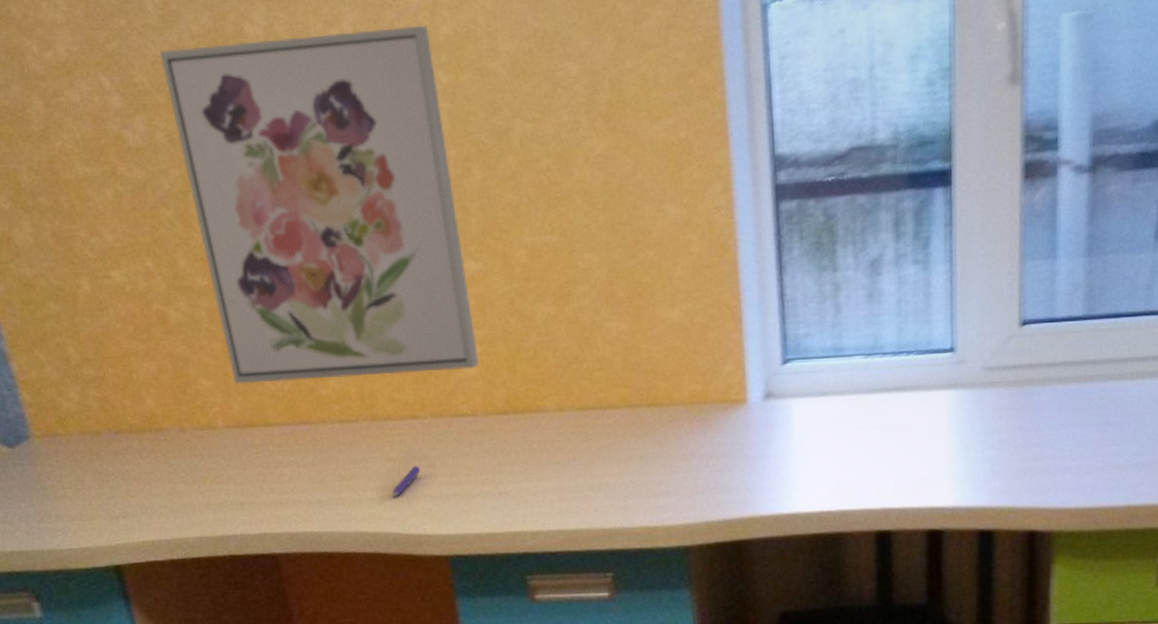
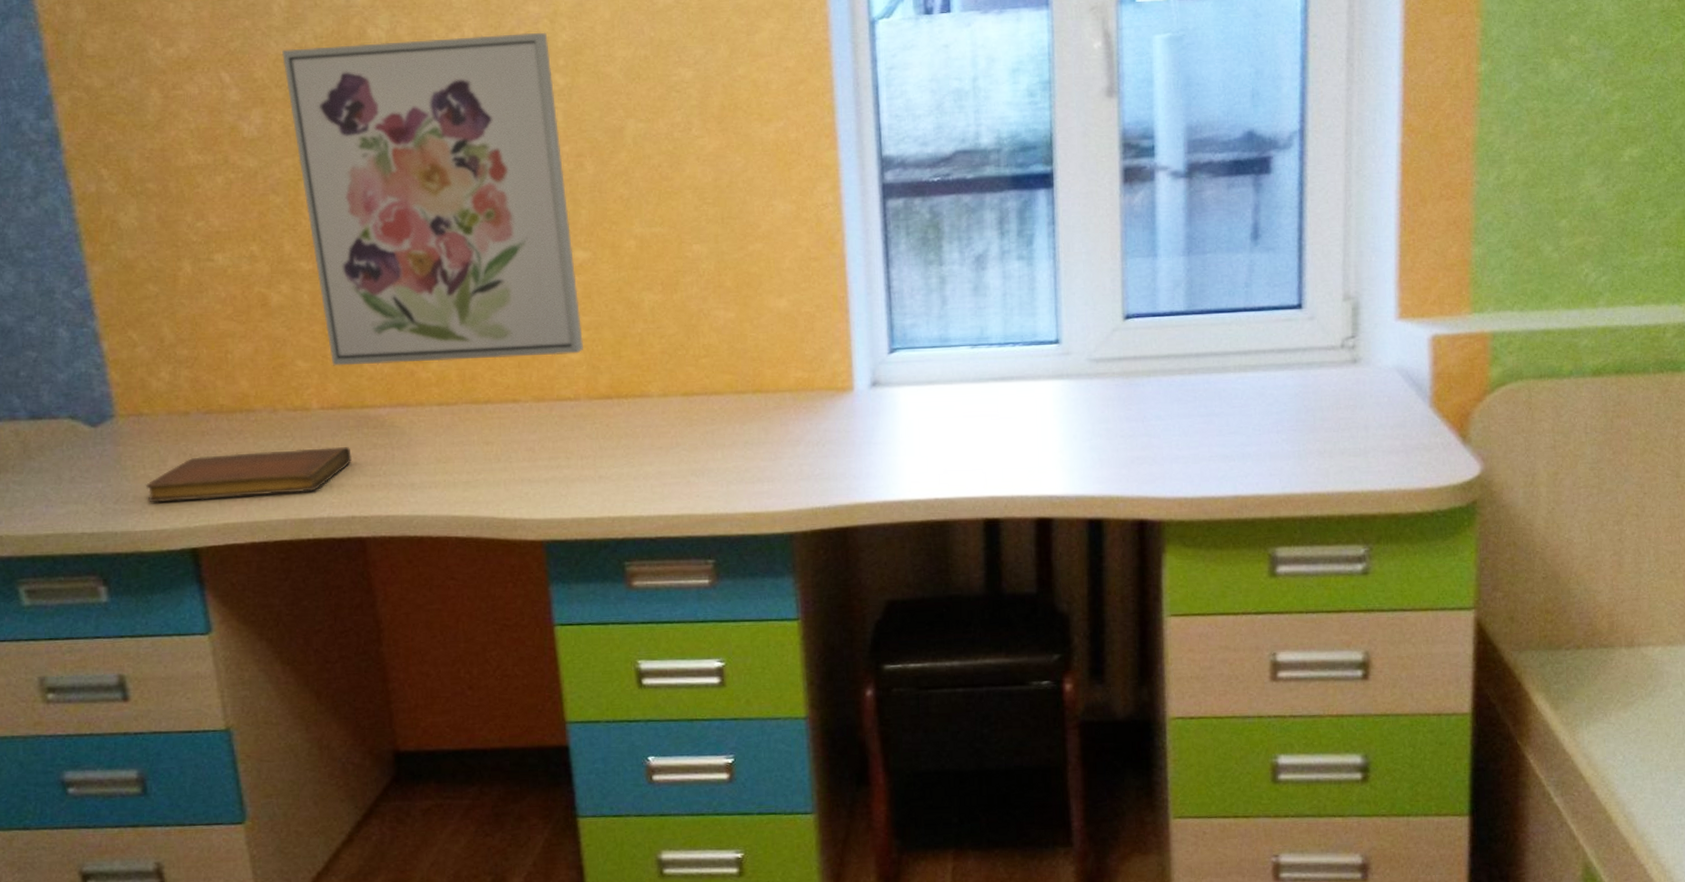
notebook: none [65,465,260,522] -> present [145,447,352,503]
pen: present [392,466,421,496] -> none [488,449,519,479]

